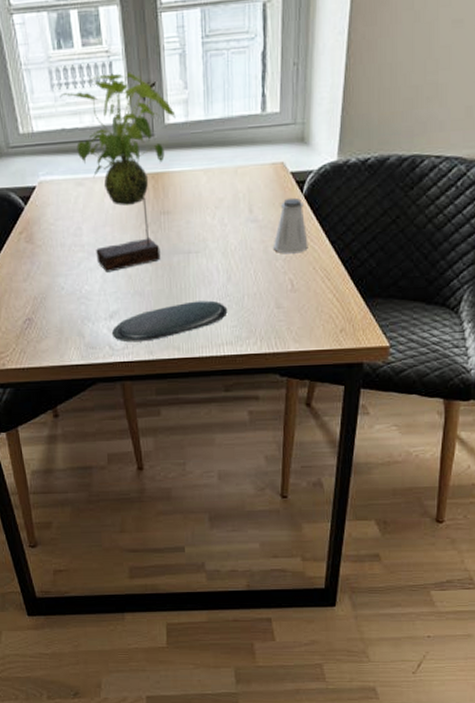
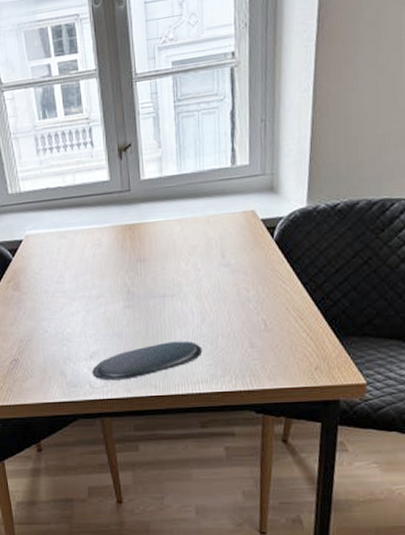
plant: present [60,72,176,272] -> none [44,135,151,316]
saltshaker: present [272,197,308,254] -> none [245,242,280,296]

